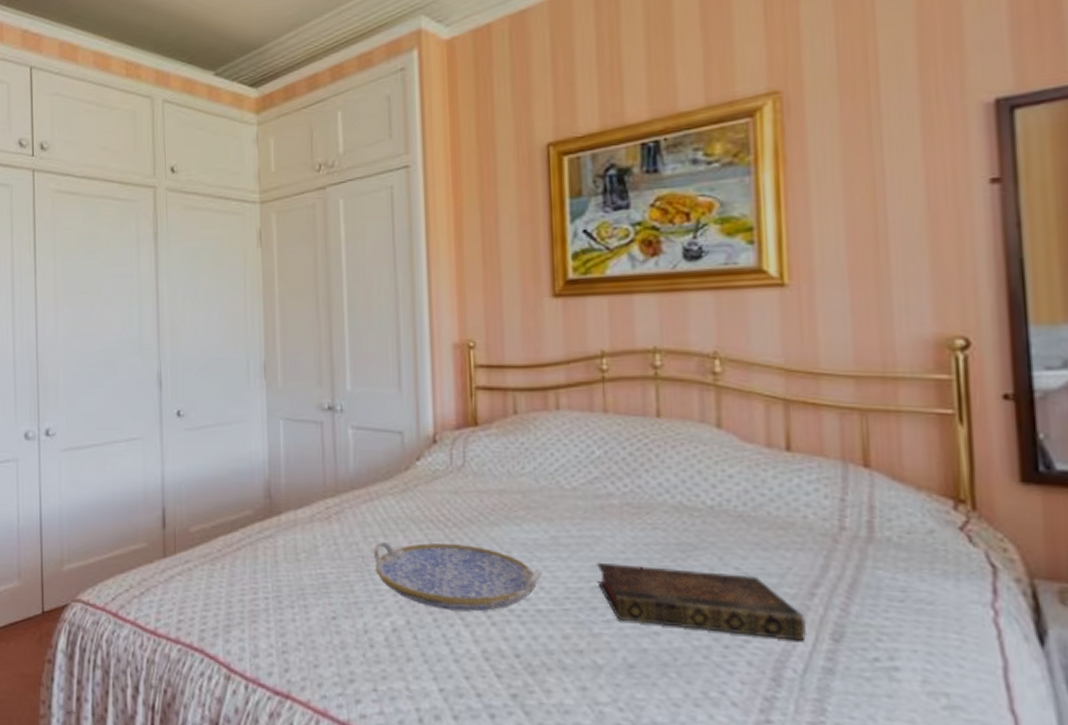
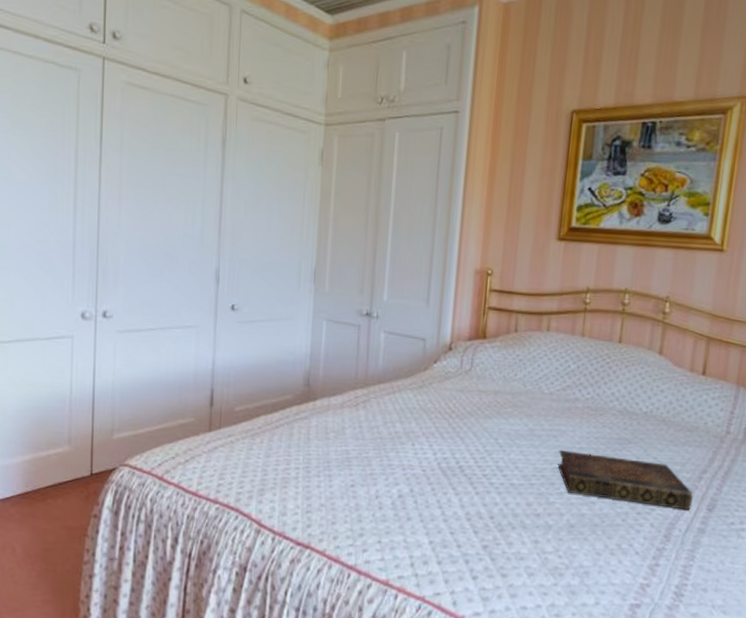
serving tray: present [373,541,543,612] -> none [390,426,519,484]

